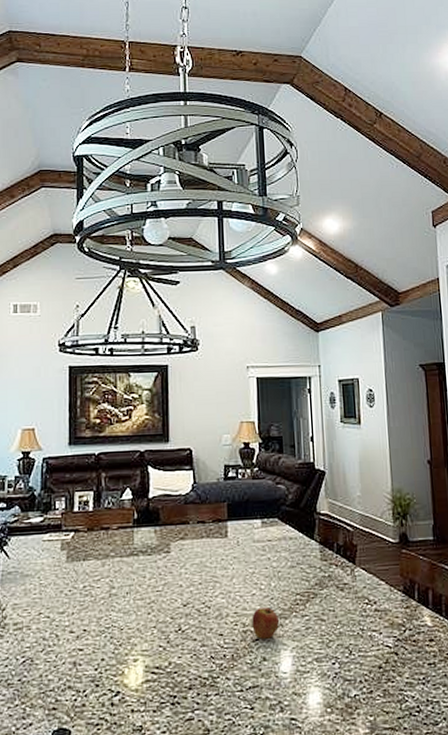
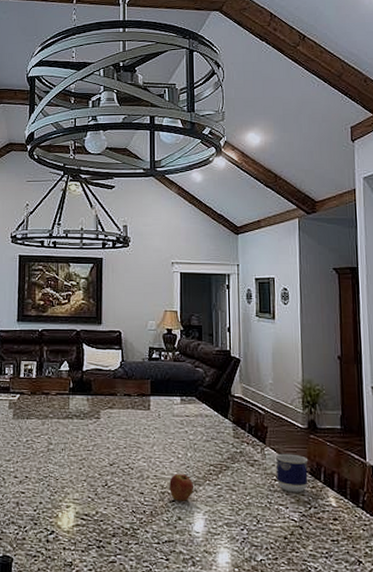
cup: none [366,572,402,616] -> present [275,453,309,493]

